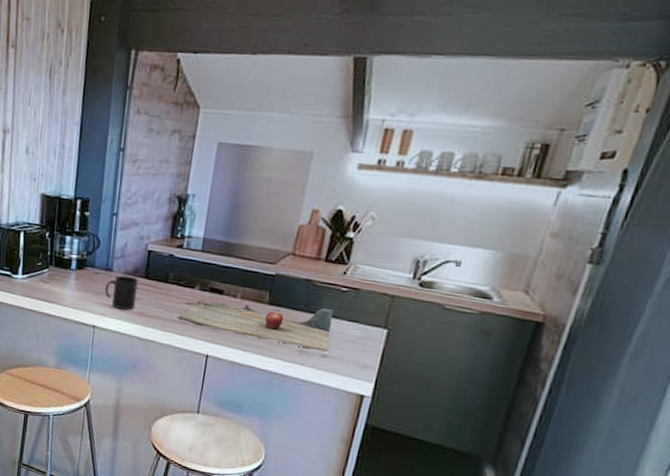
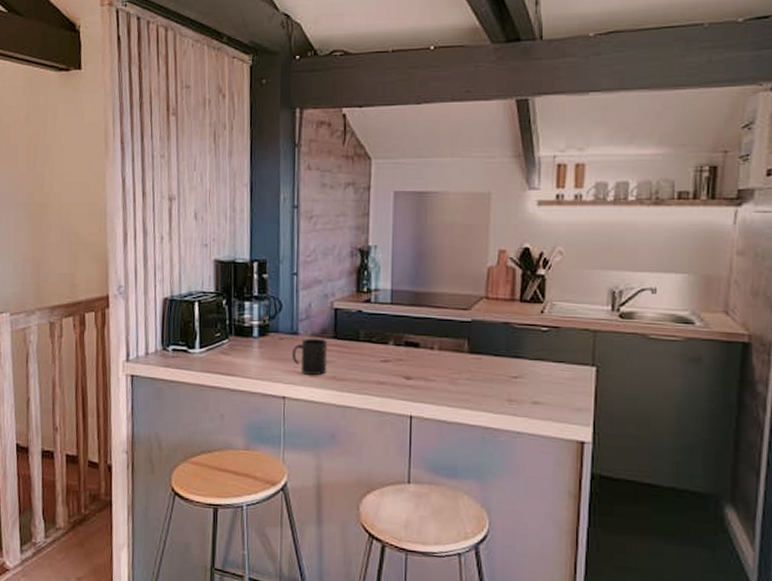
cutting board: present [177,299,334,352] -> none [373,351,538,398]

